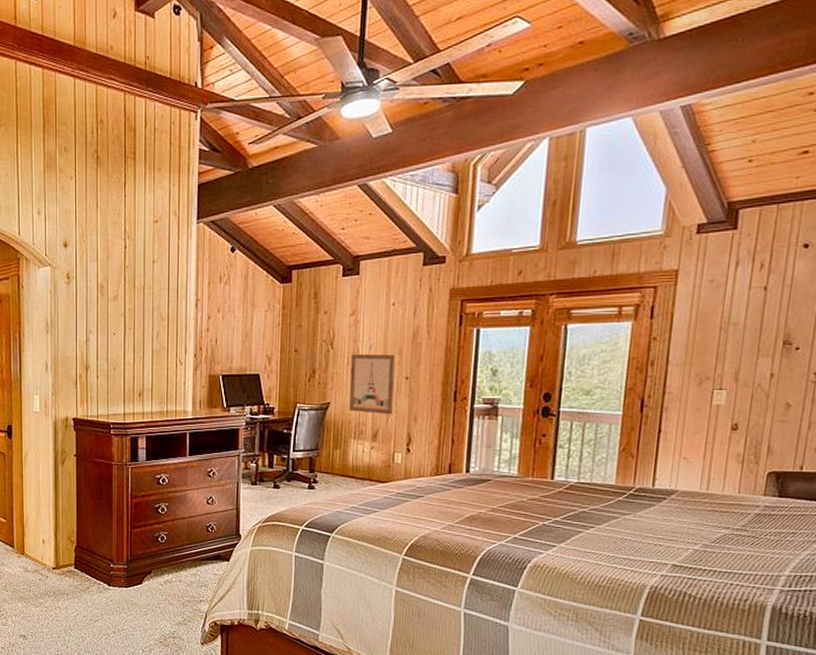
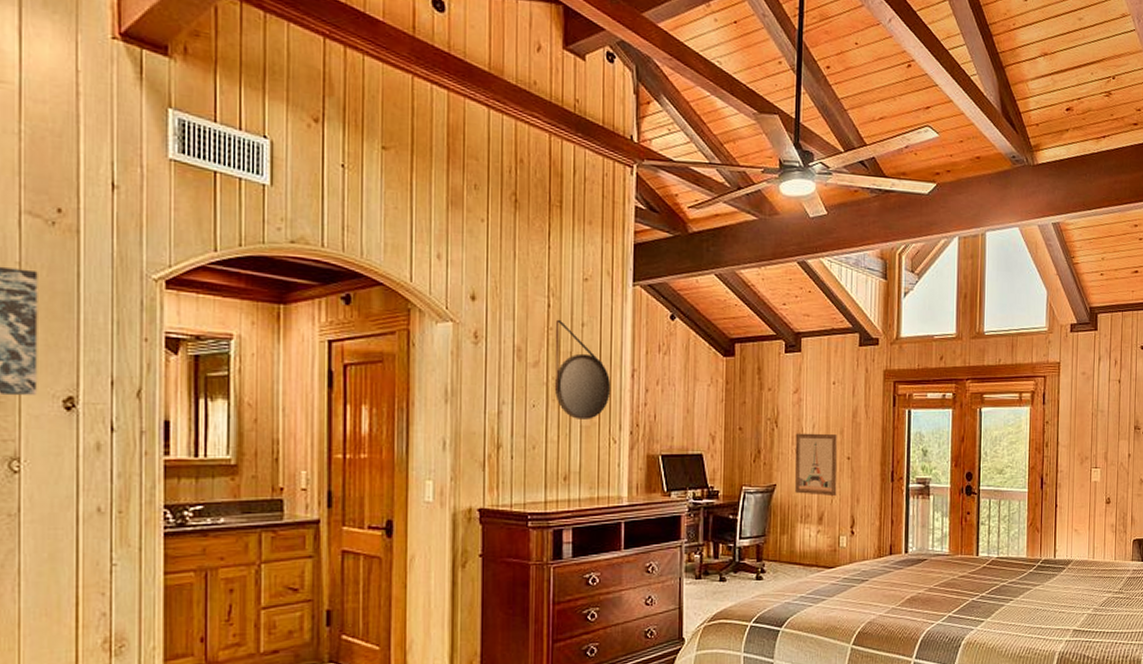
home mirror: none [130,258,178,344] -> present [554,319,611,419]

